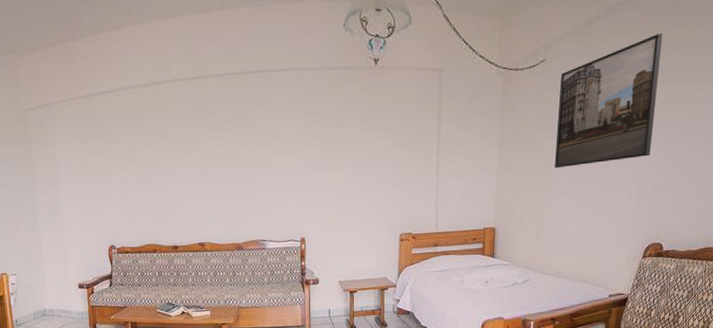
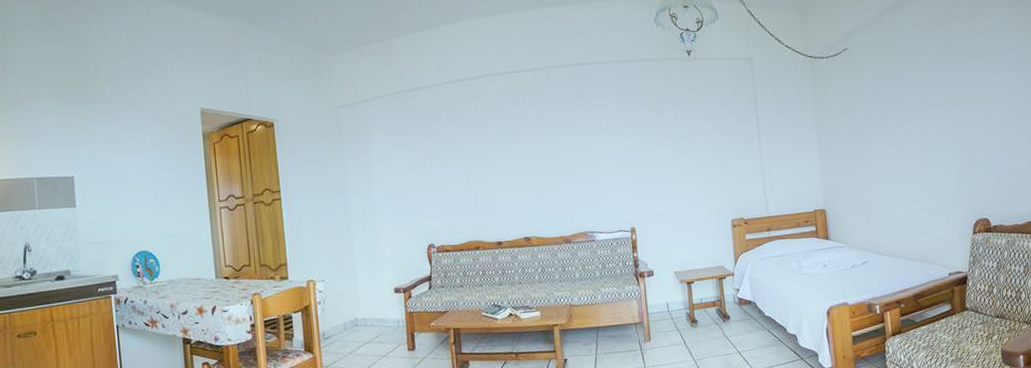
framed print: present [555,32,662,169] -> none [864,23,960,149]

